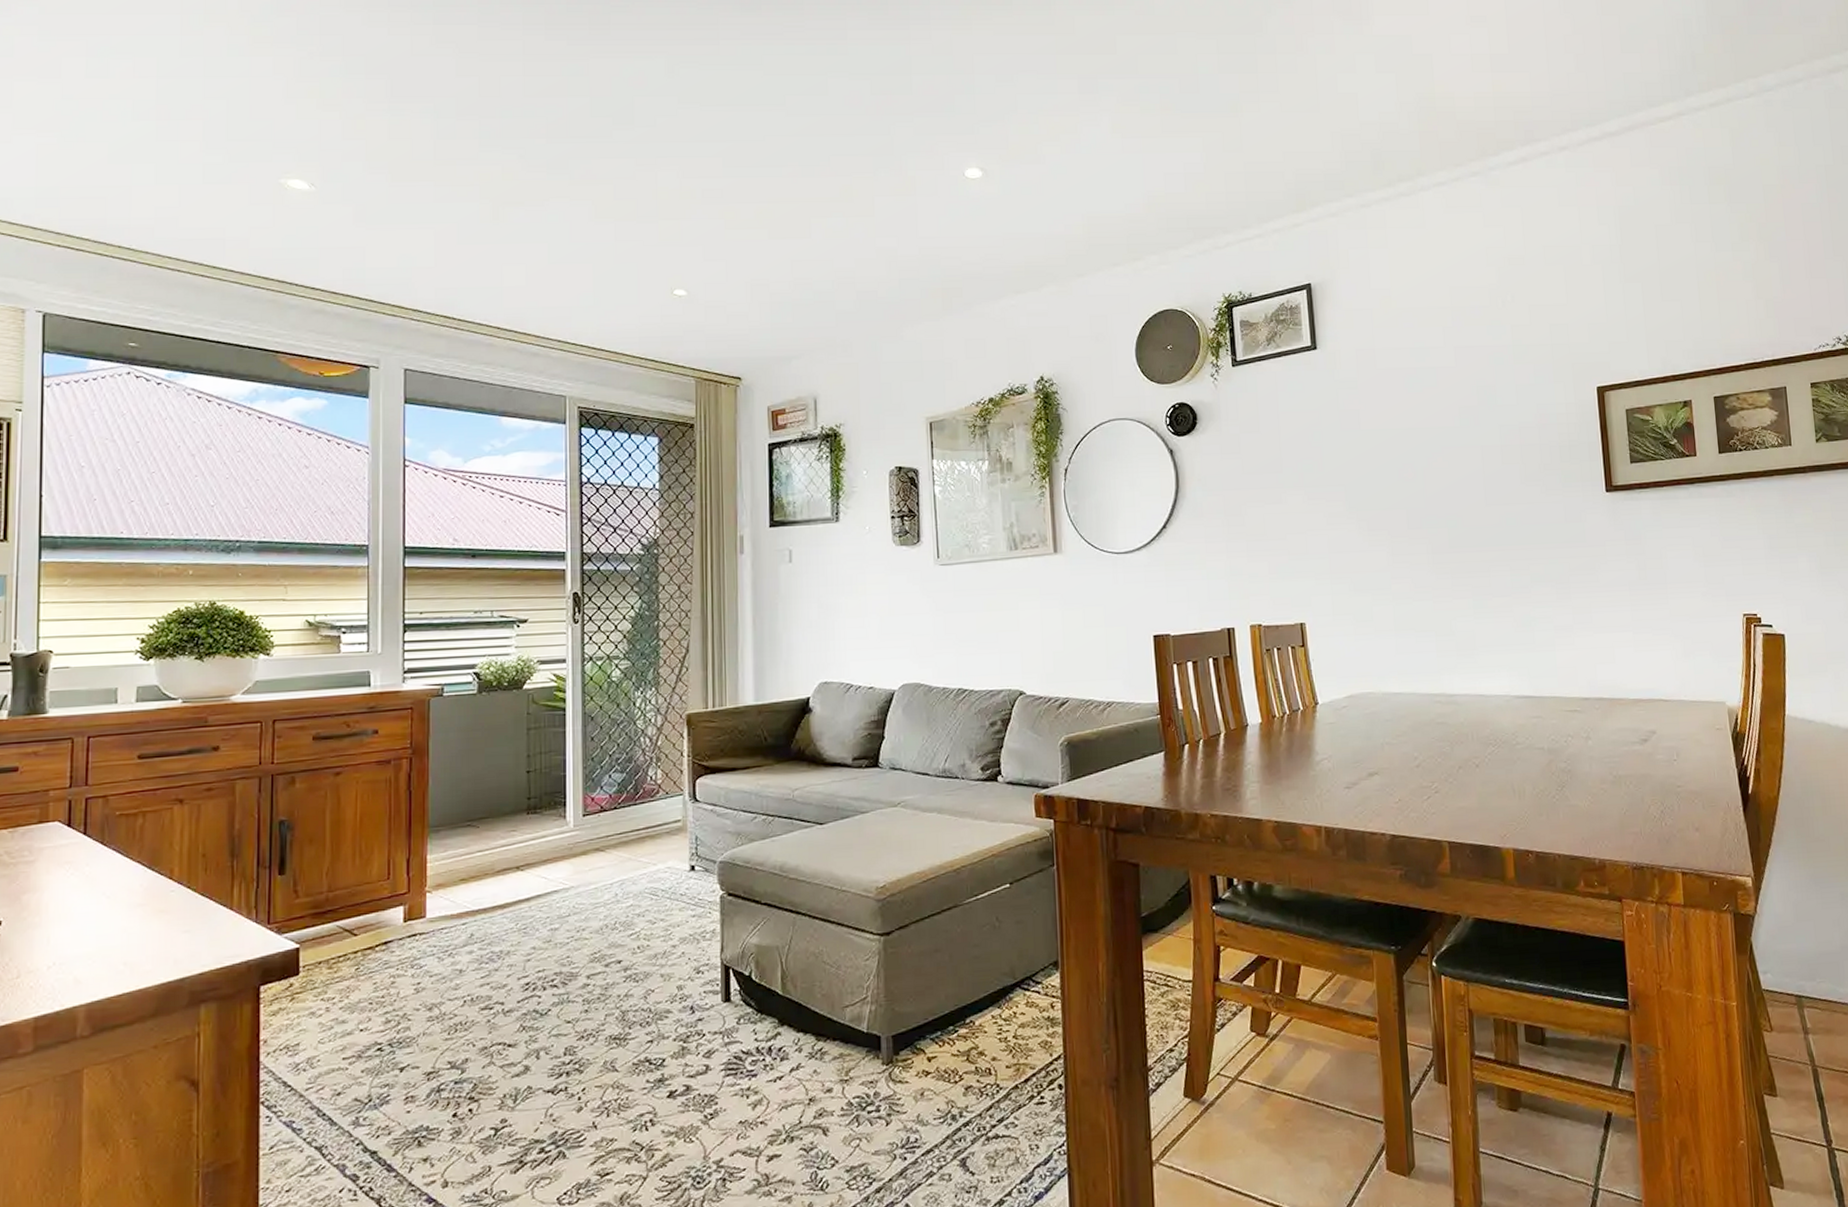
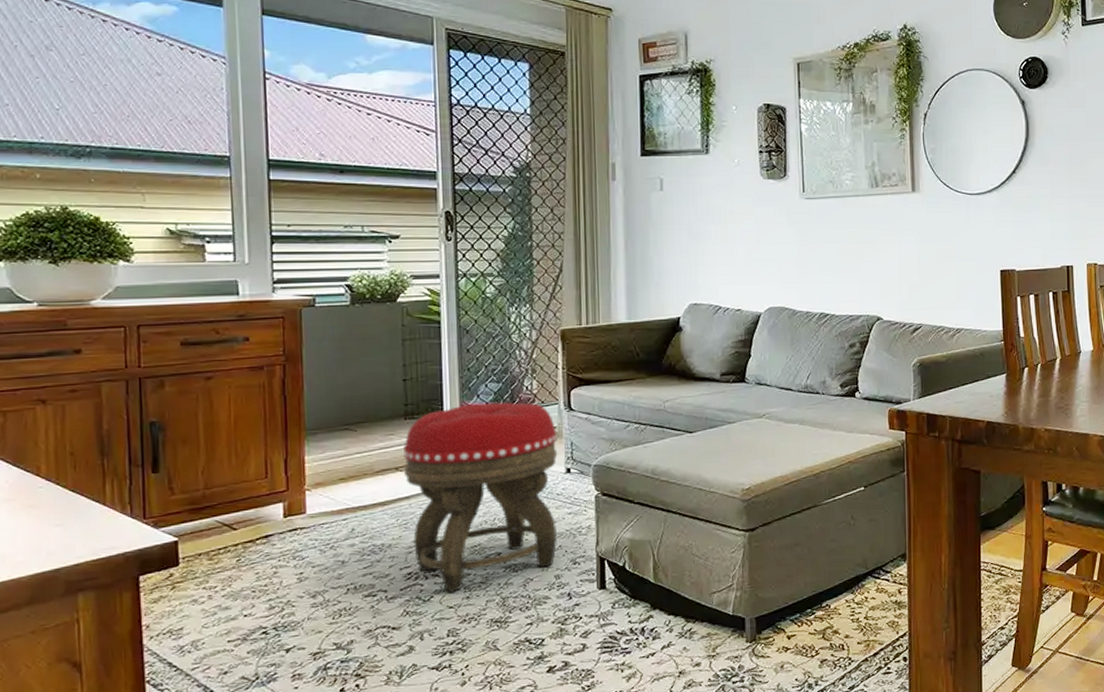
footstool: none [524,793,682,1005] -> present [403,401,558,592]

